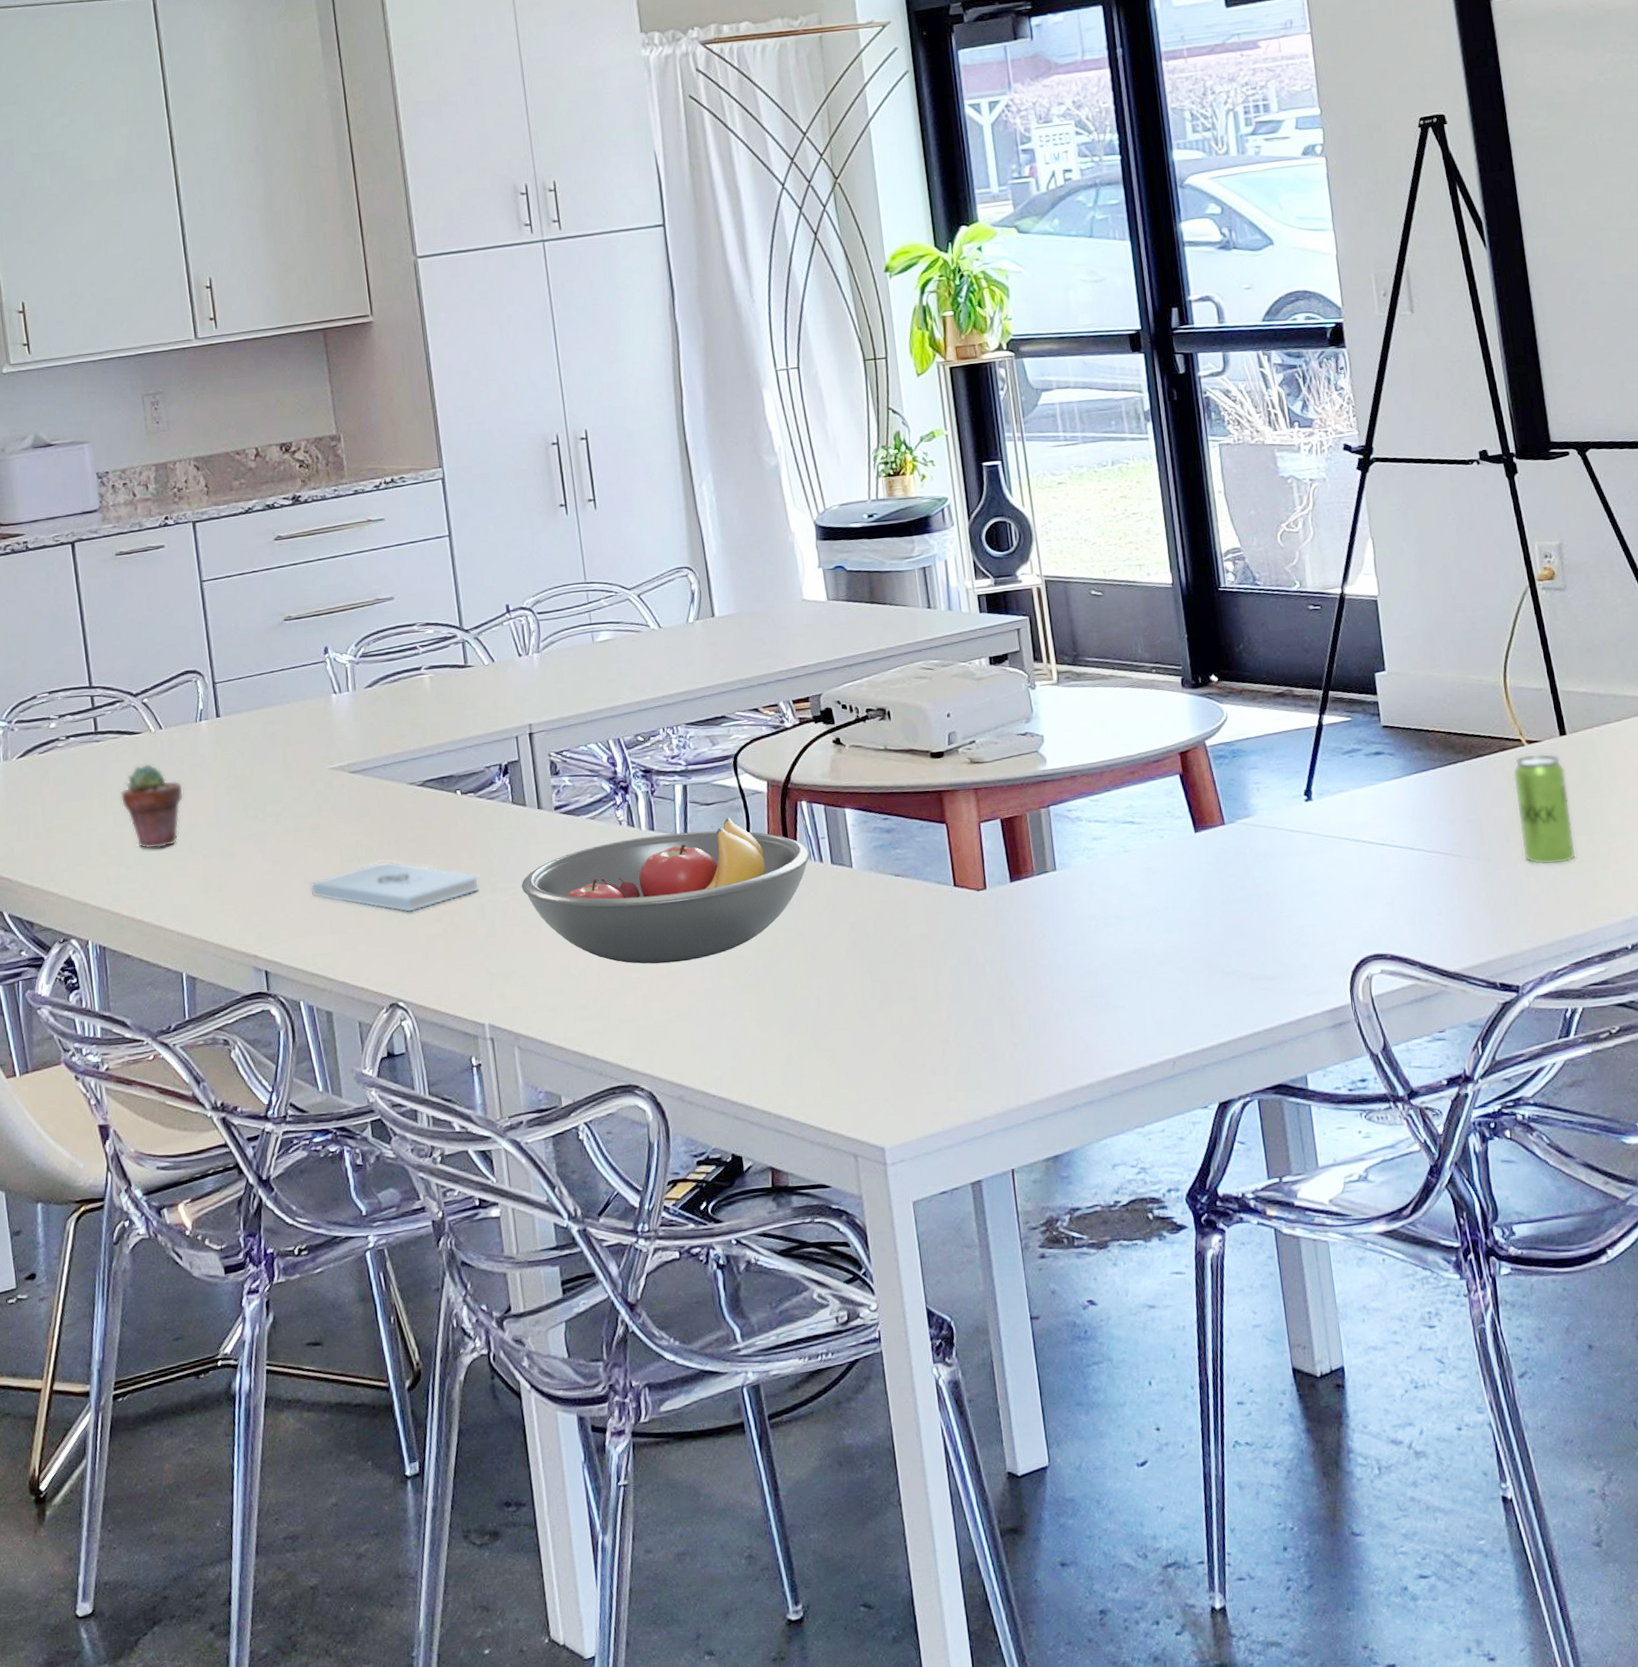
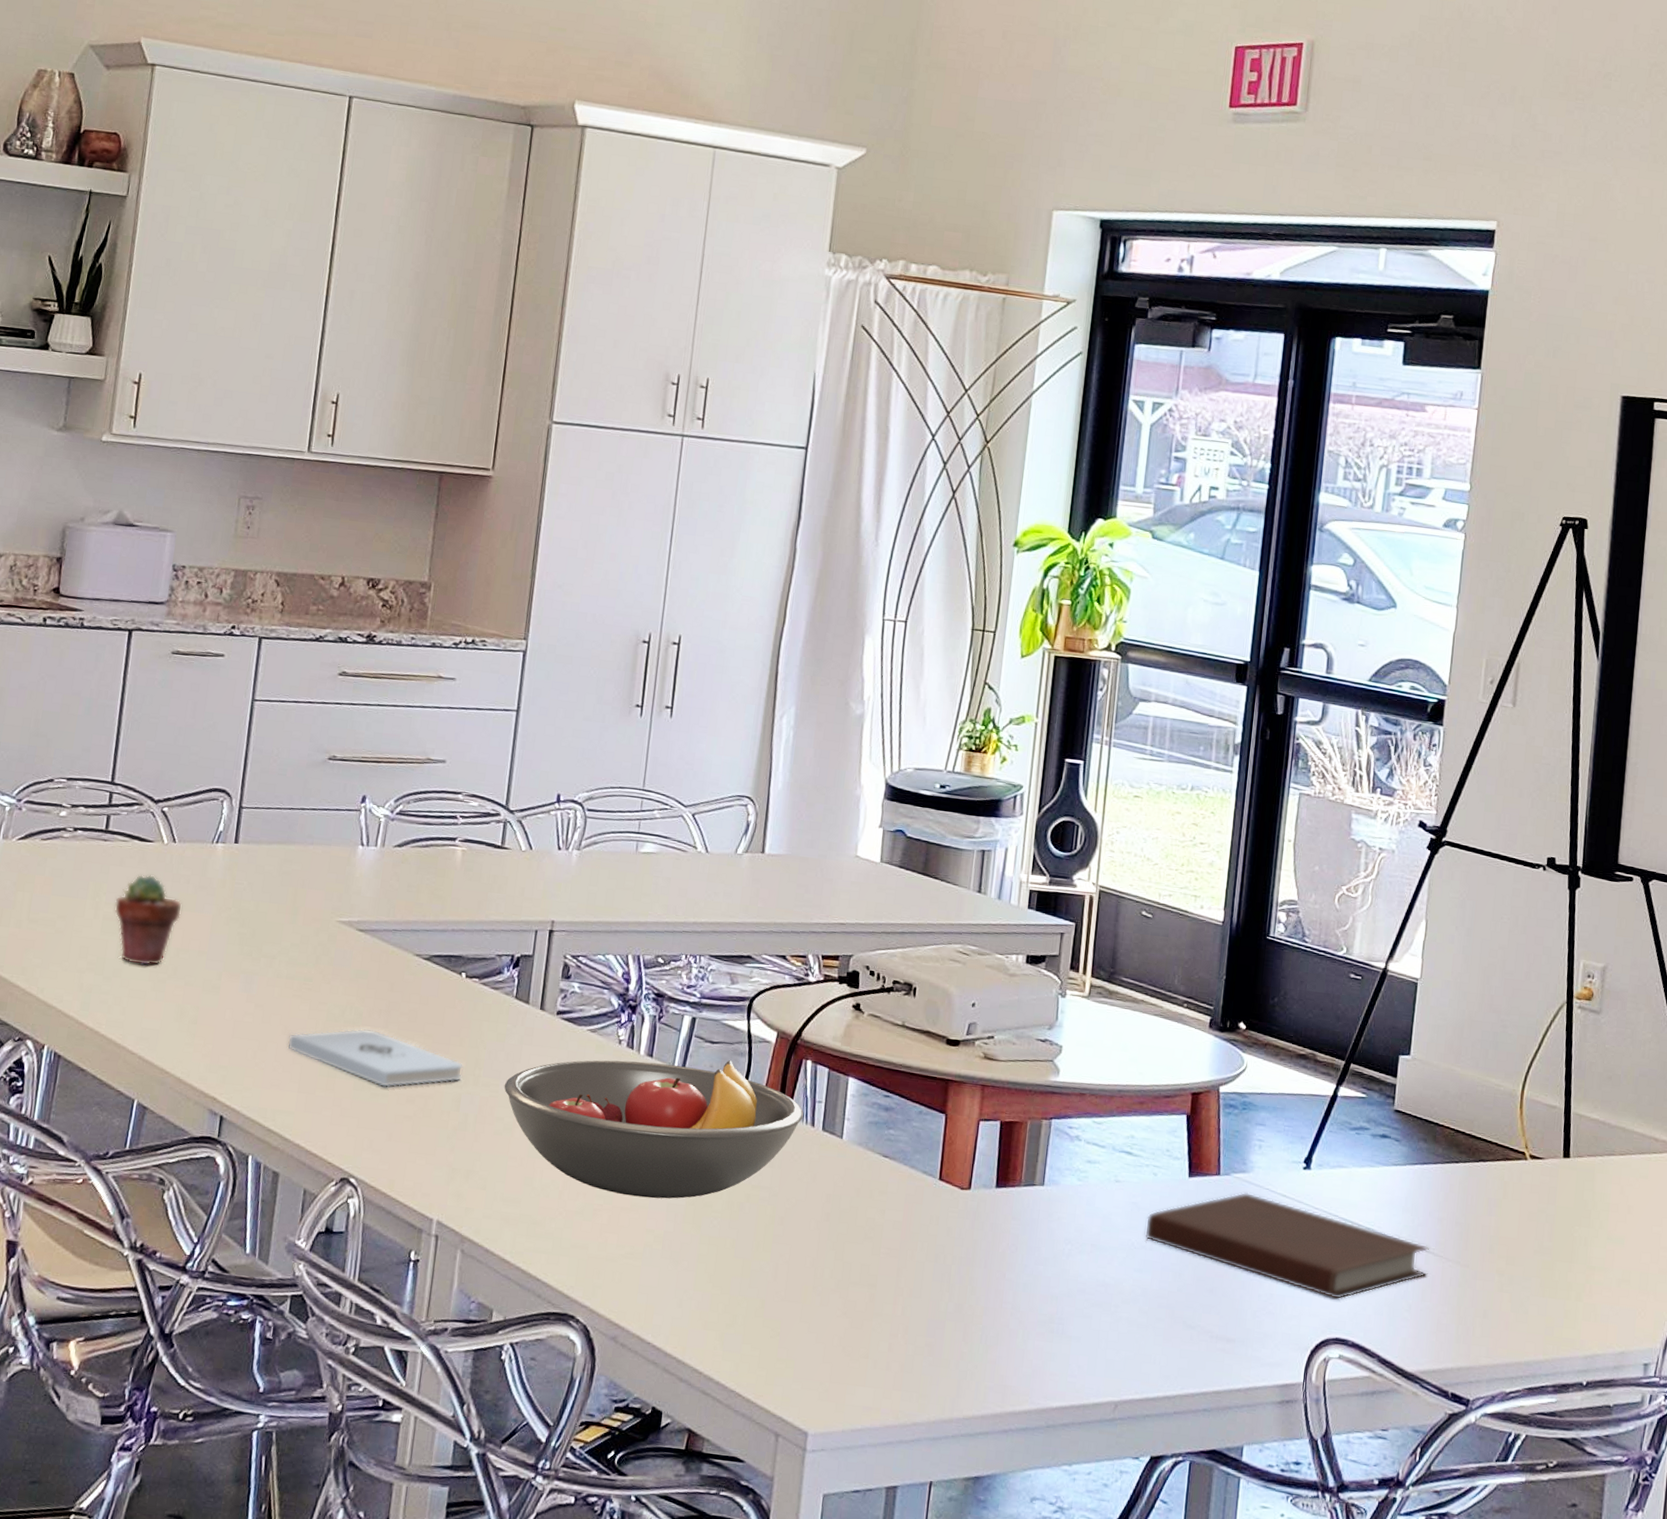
notebook: none [1163,834,1451,919] -> present [1145,1192,1430,1300]
beverage can: present [1513,753,1577,865] -> none [1502,1169,1562,1287]

